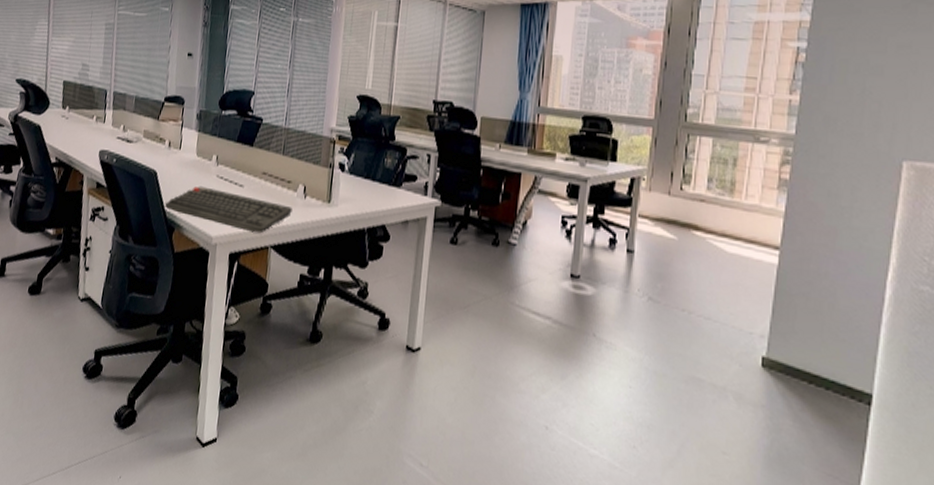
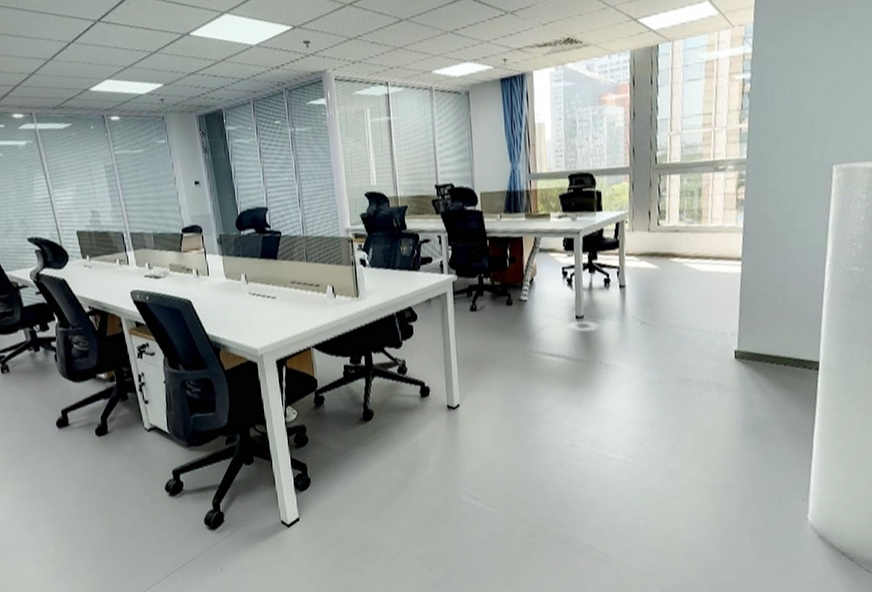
computer keyboard: present [165,186,292,234] -> none [206,305,326,337]

